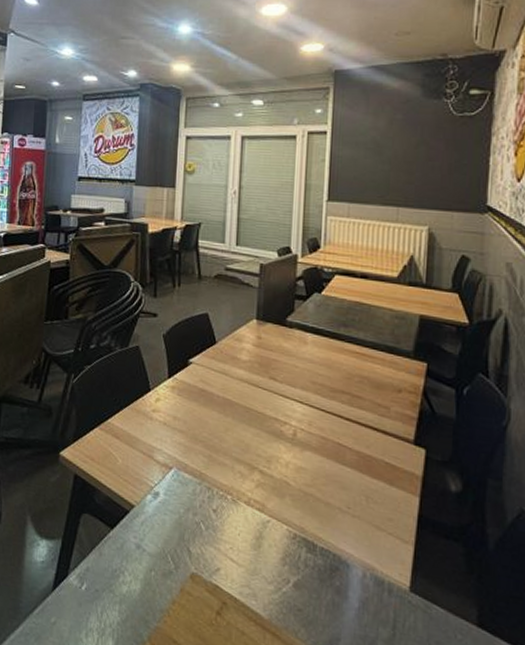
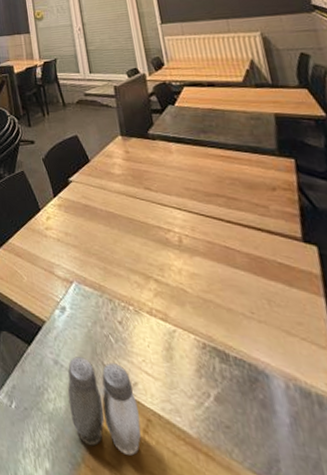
salt and pepper shaker: none [144,541,216,635] -> present [67,356,142,456]

